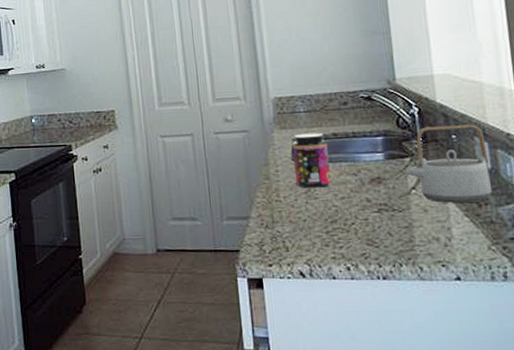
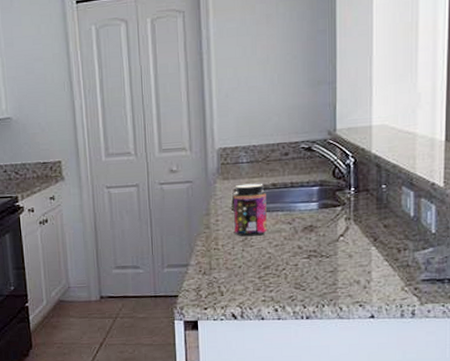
teapot: present [405,124,492,203] -> none [336,174,413,249]

